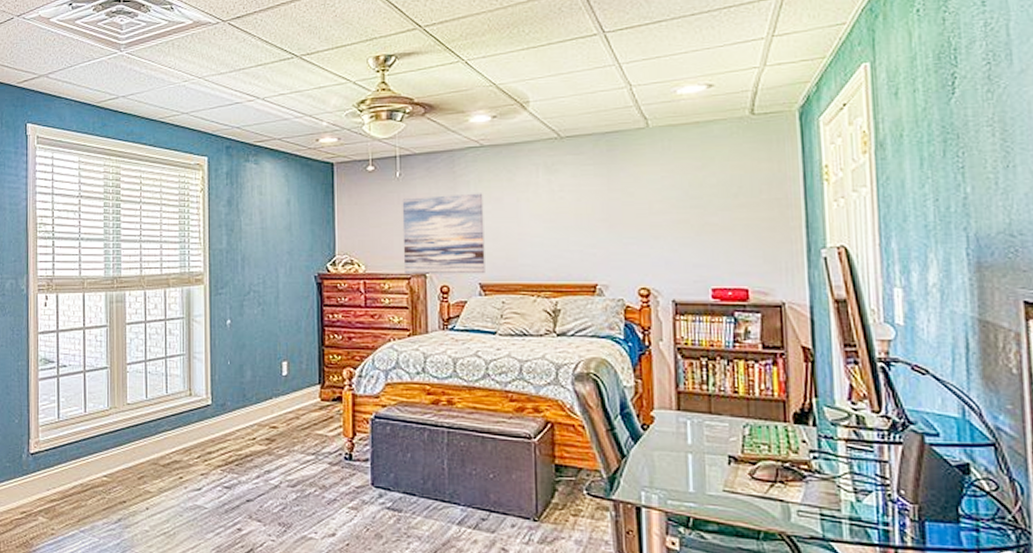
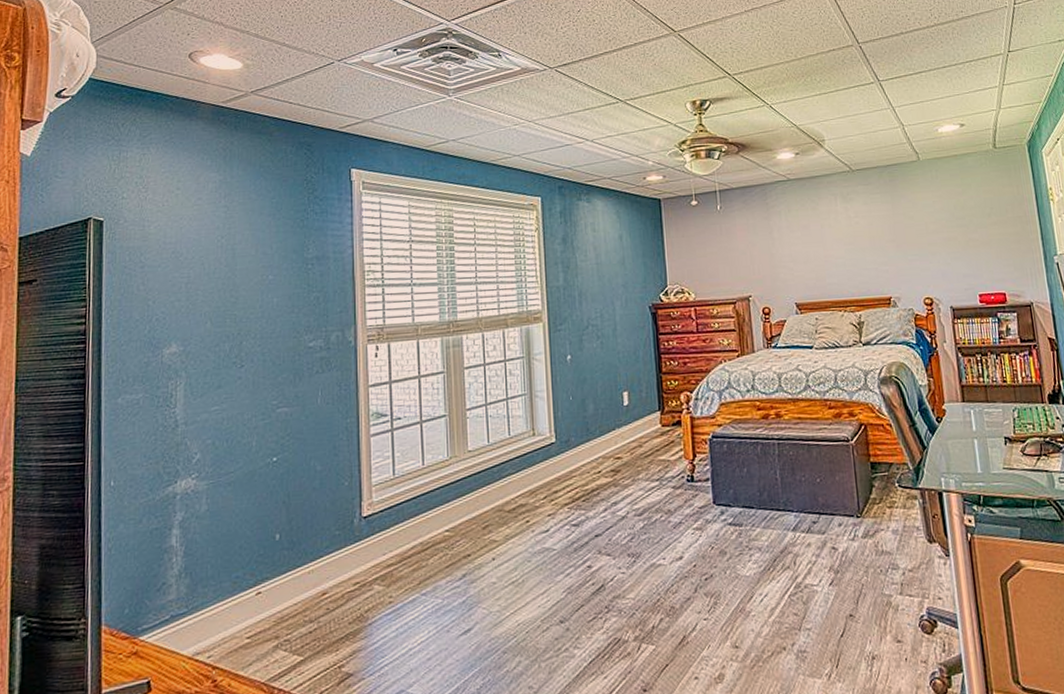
wall art: present [402,193,485,274] -> none [724,221,800,299]

